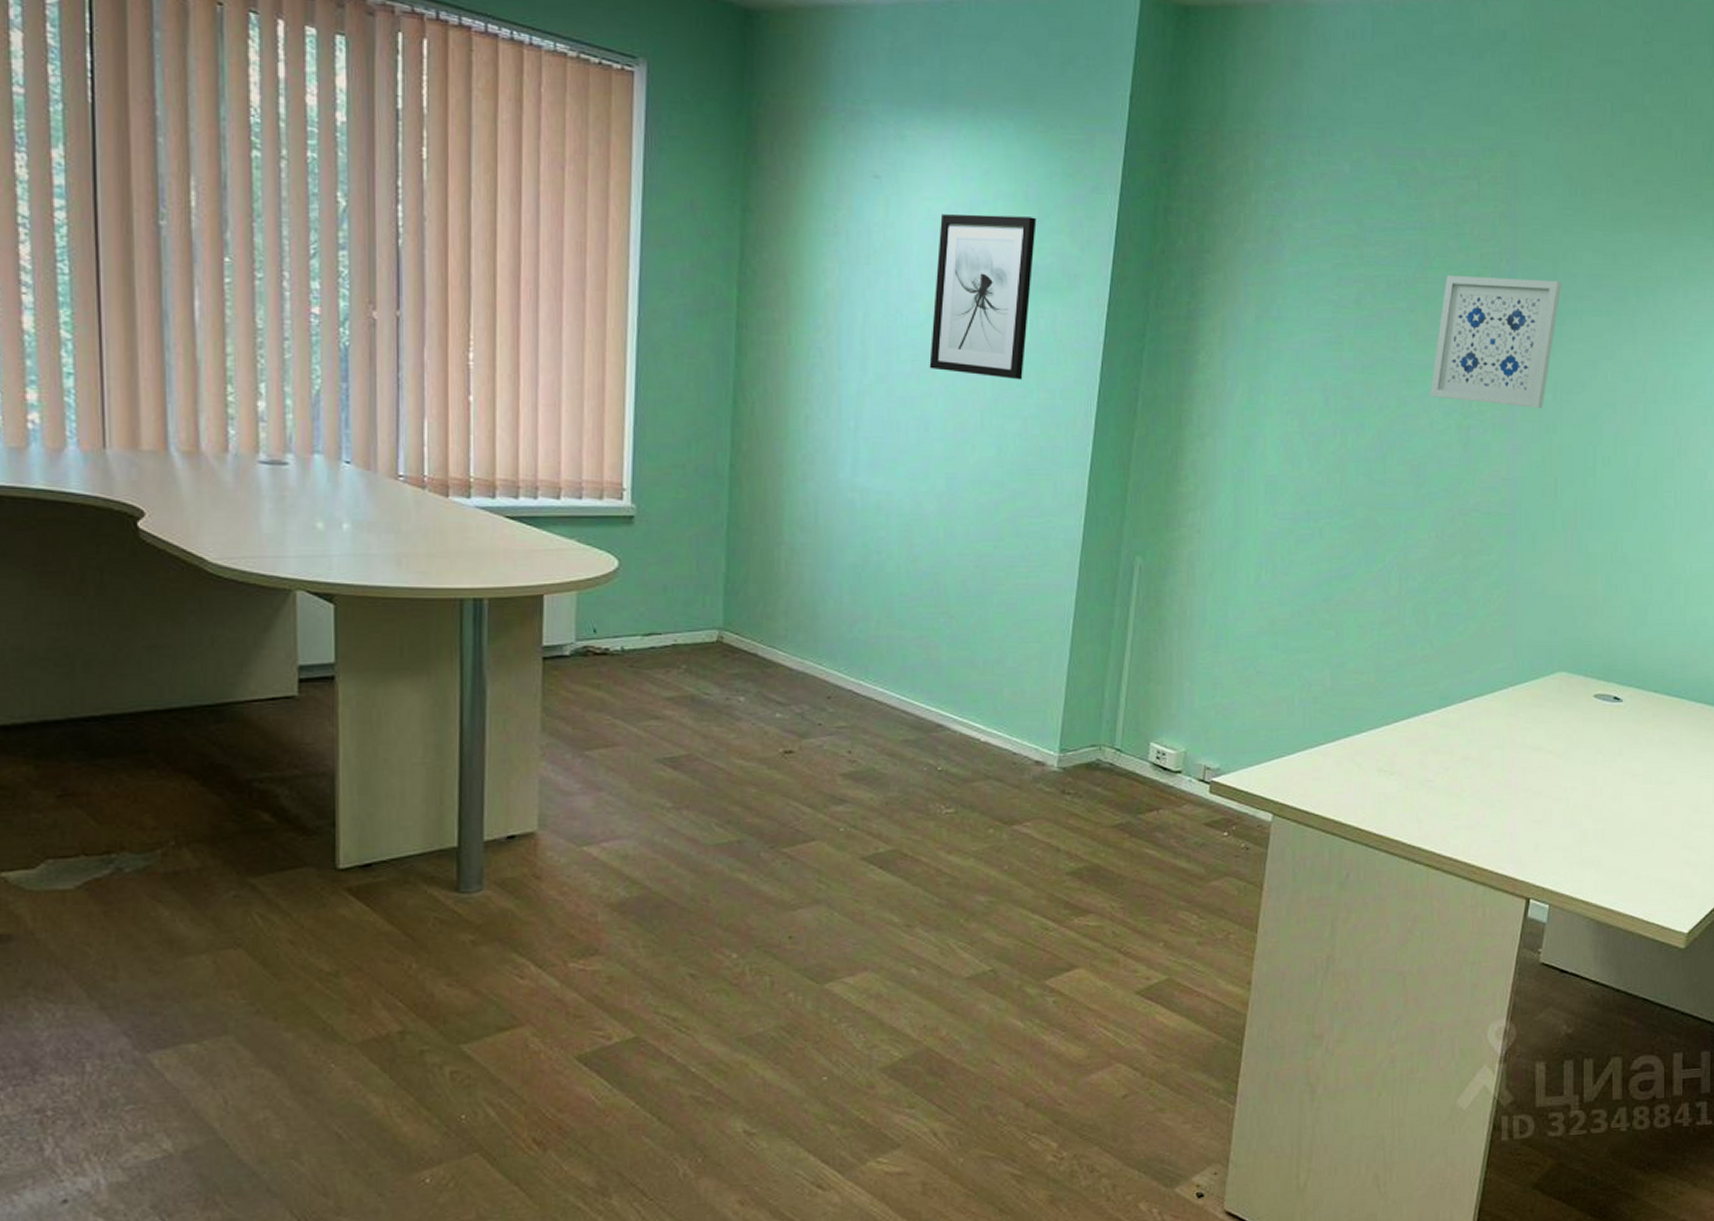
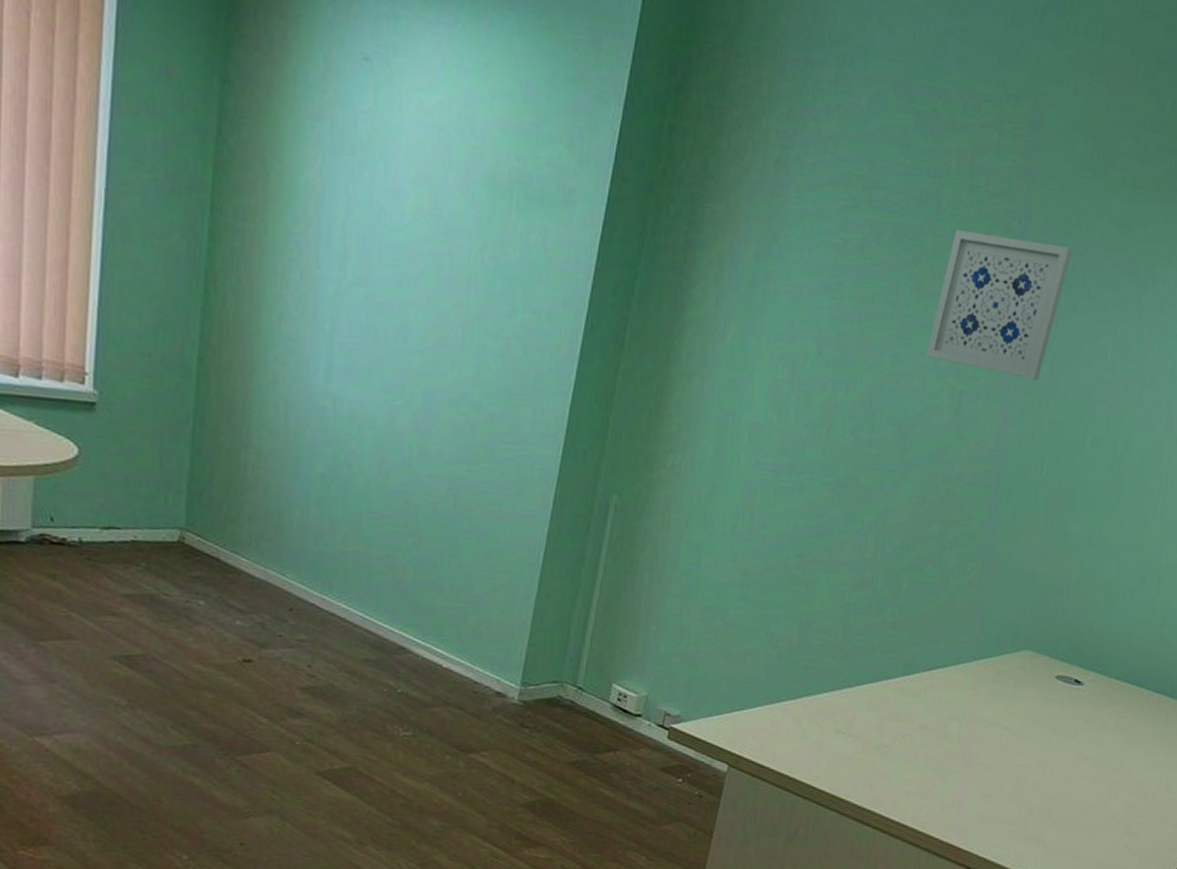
wall art: present [929,214,1037,380] -> none [412,108,534,298]

